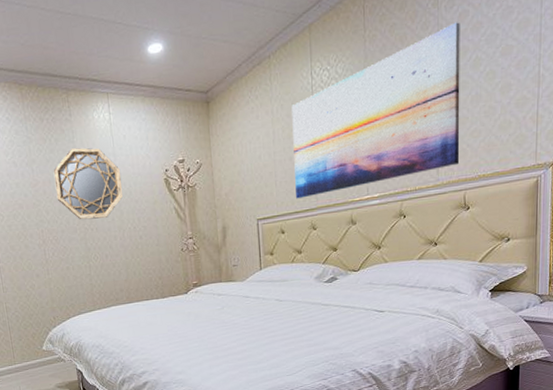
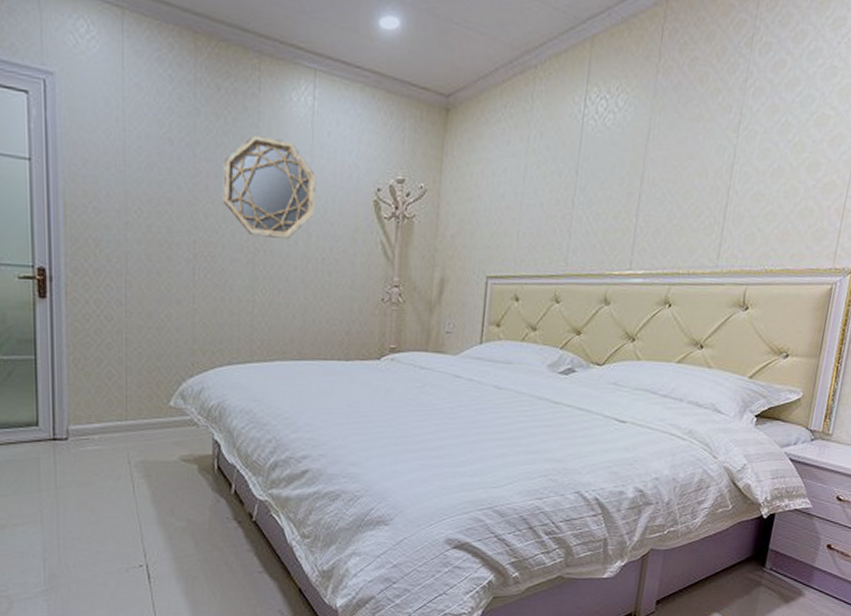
wall art: present [291,22,460,199] -> none [541,72,774,260]

